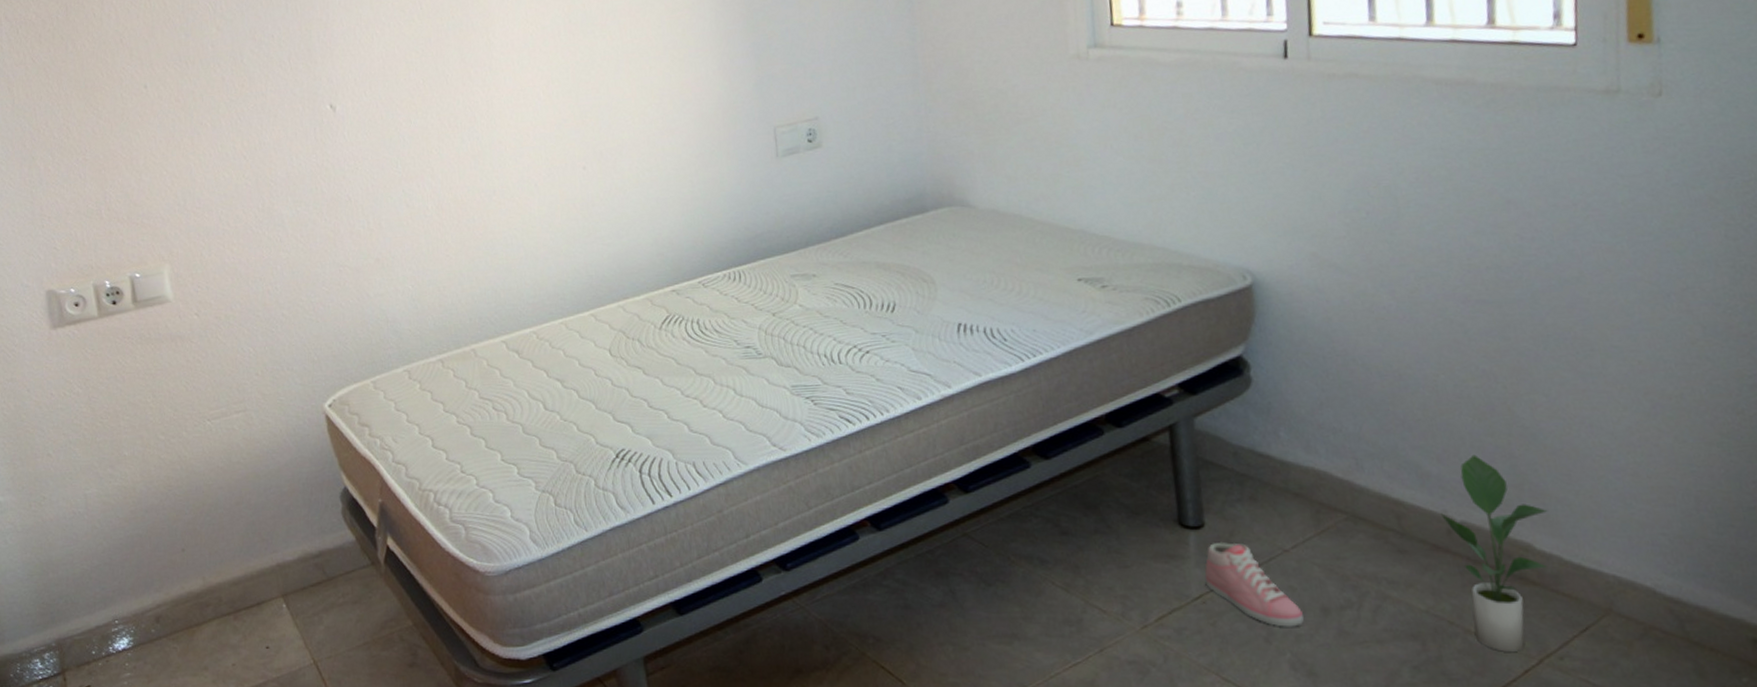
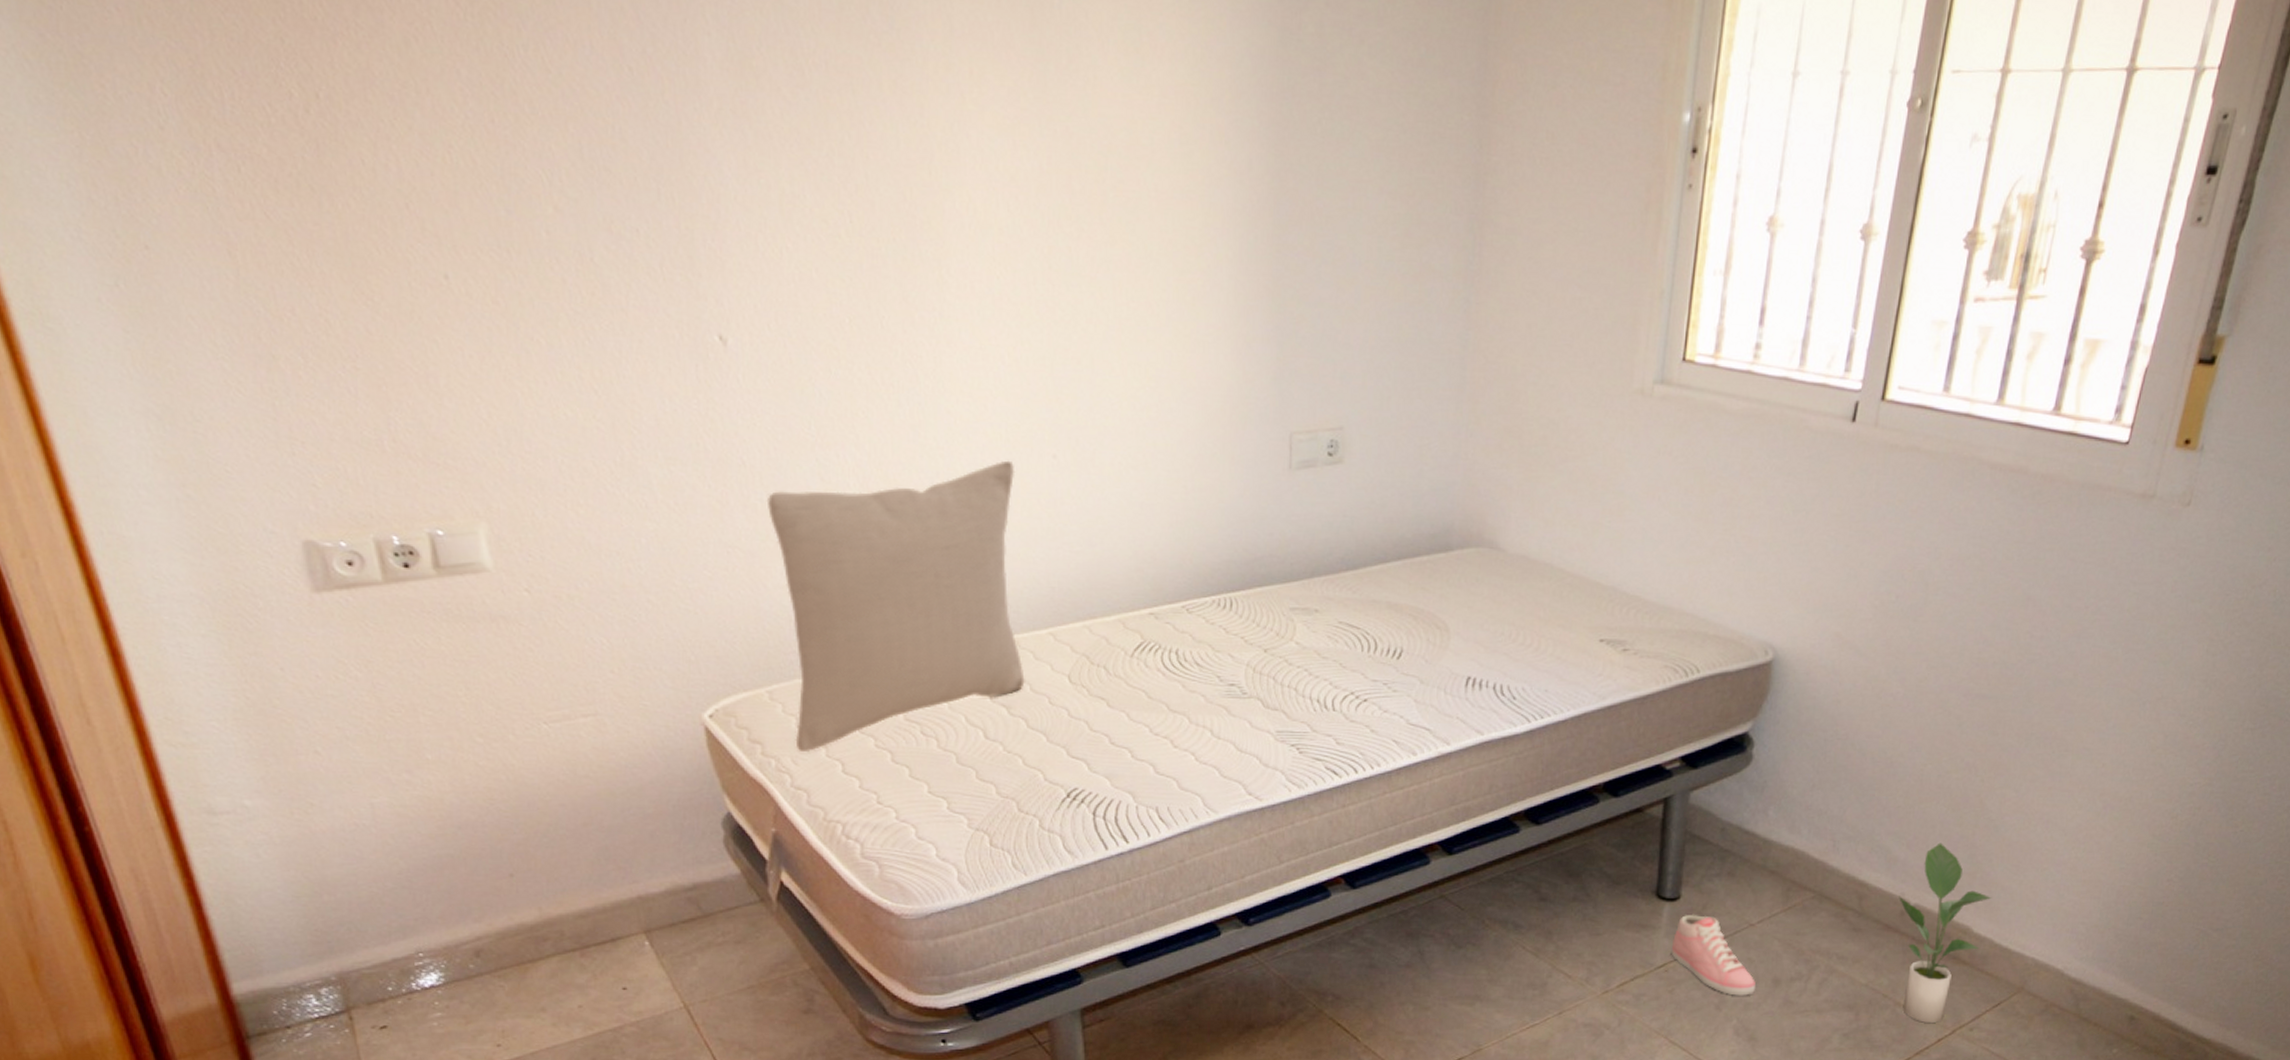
pillow: none [367,175,574,431] -> present [766,460,1025,751]

